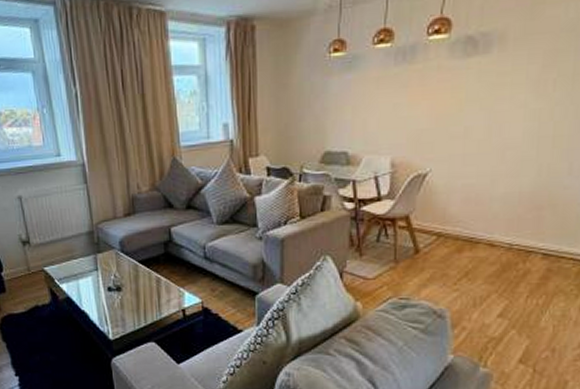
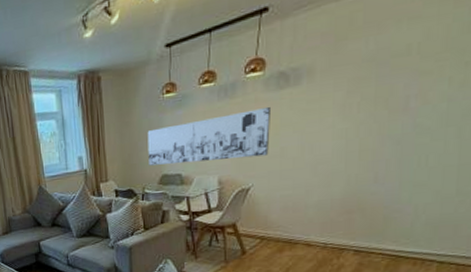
wall art: none [309,78,455,140] -> present [147,107,270,166]

